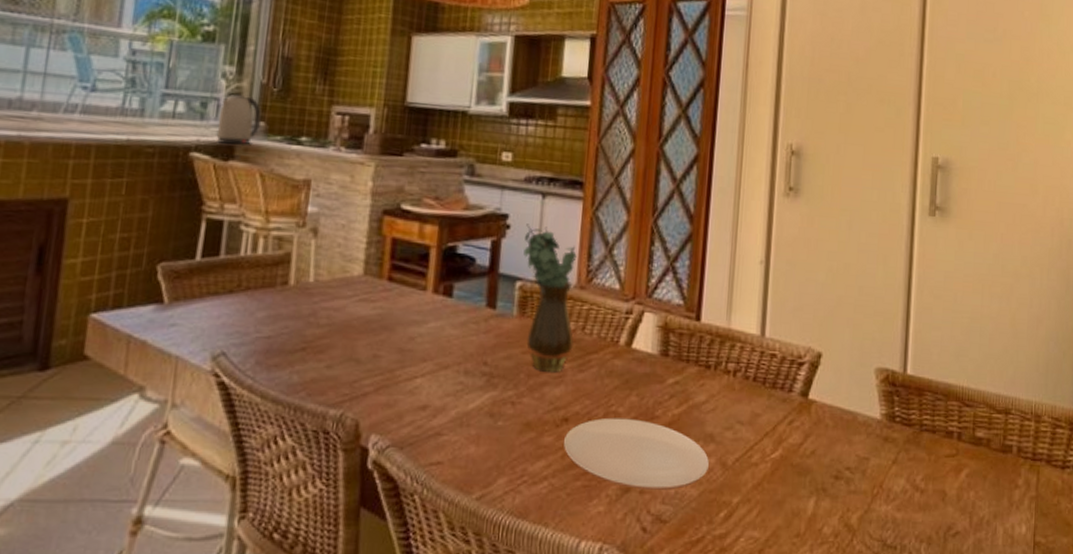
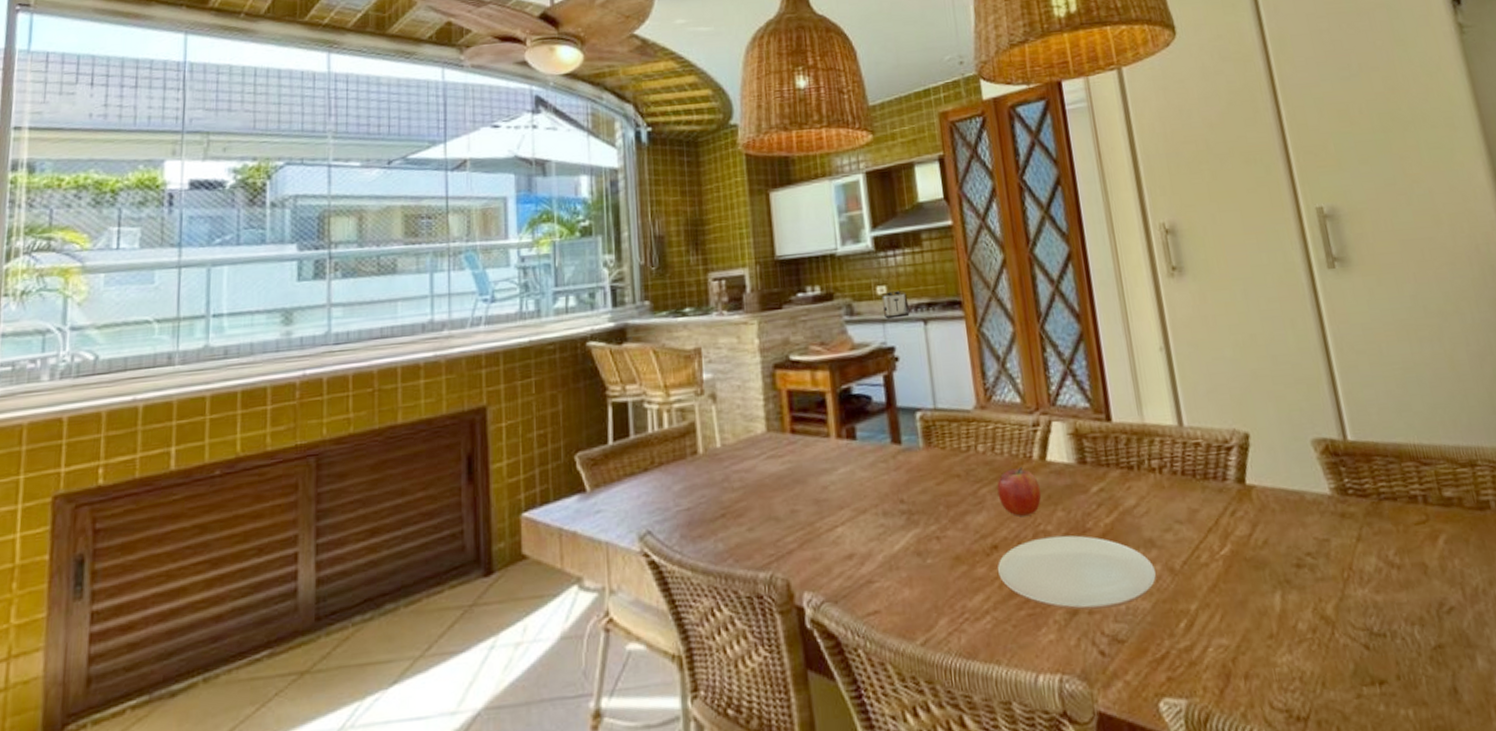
kettle: present [216,93,261,145] -> none [607,279,645,328]
toaster: none [504,159,532,188] -> present [881,290,910,319]
vase: present [523,224,577,372] -> none [914,352,987,500]
fruit: none [579,349,621,395] -> present [997,466,1042,516]

